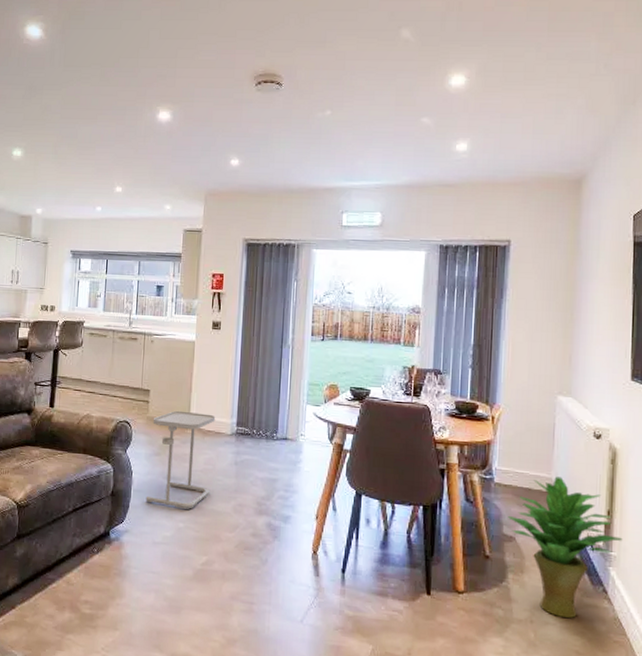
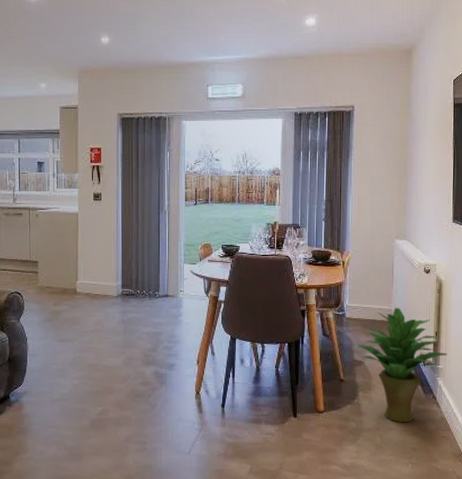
side table: present [146,410,216,509] -> none [41,278,102,367]

